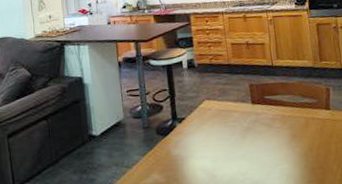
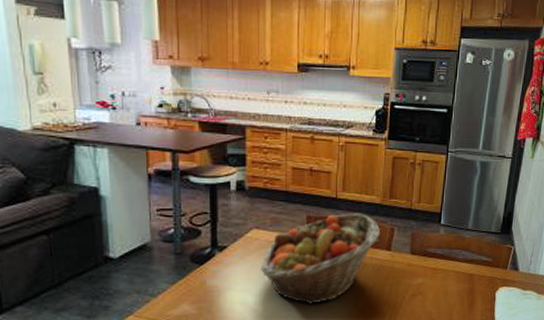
fruit basket: none [215,77,318,167] -> present [261,213,381,304]

